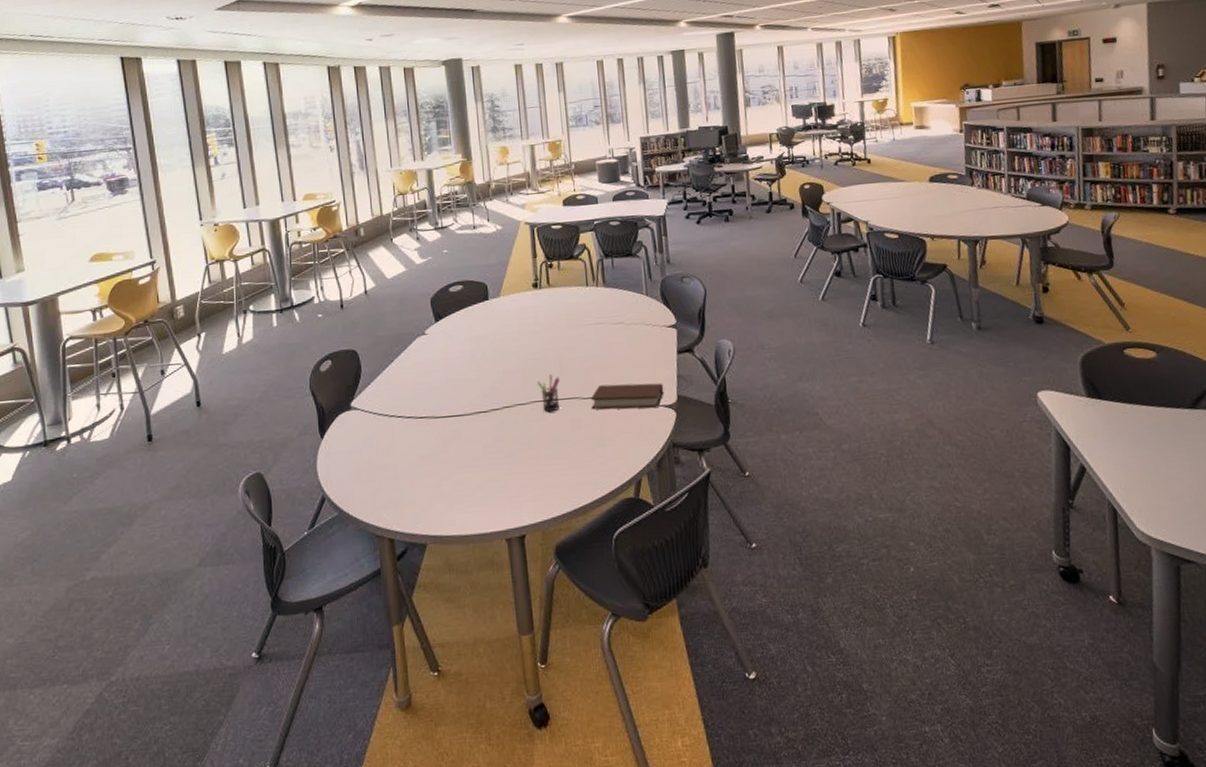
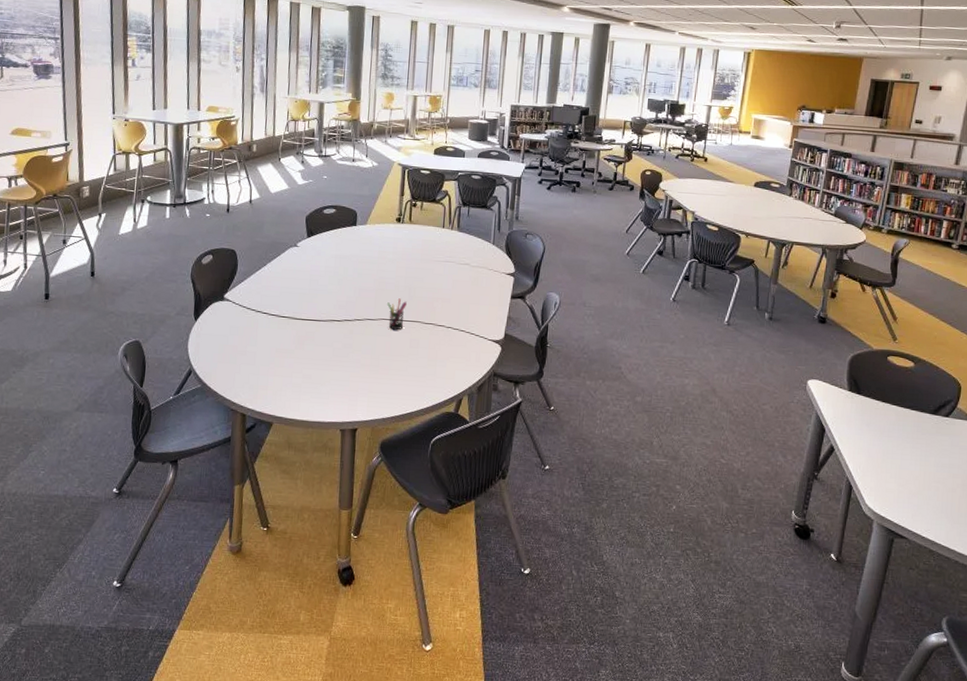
book: present [590,383,664,410] -> none [429,314,495,342]

